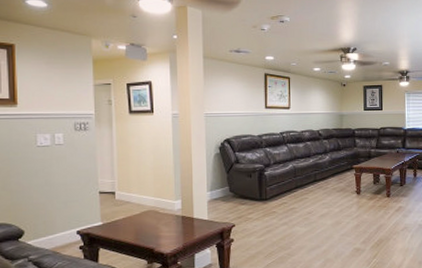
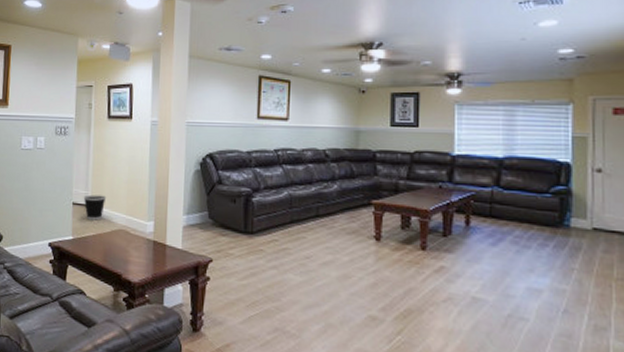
wastebasket: none [110,182,134,206] -> present [83,194,107,220]

